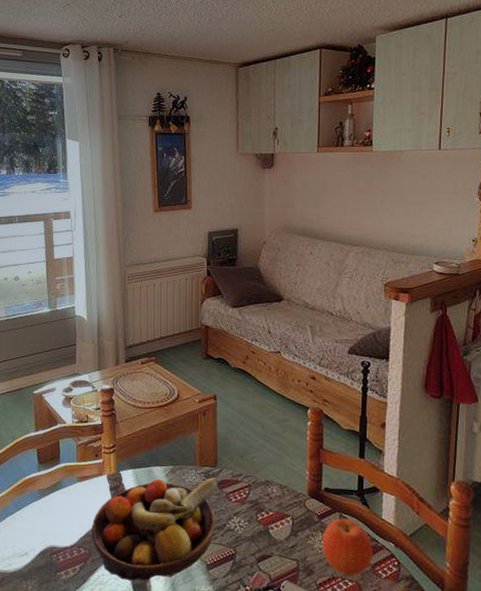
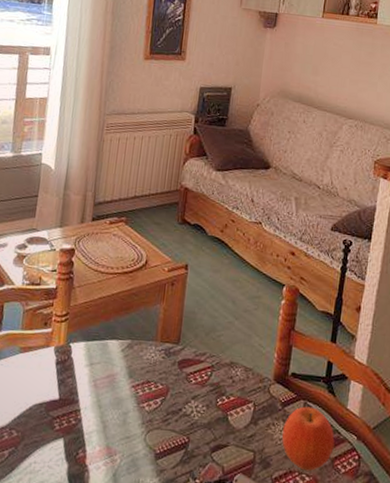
fruit bowl: present [91,477,220,581] -> none [27,354,181,471]

